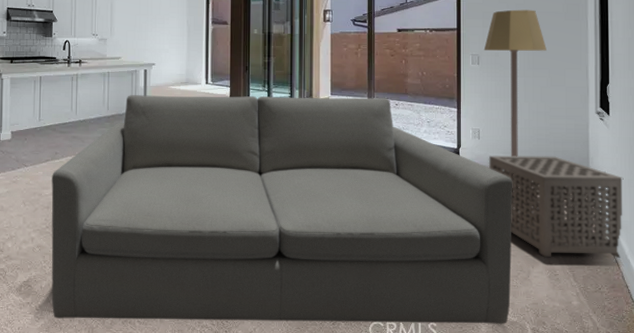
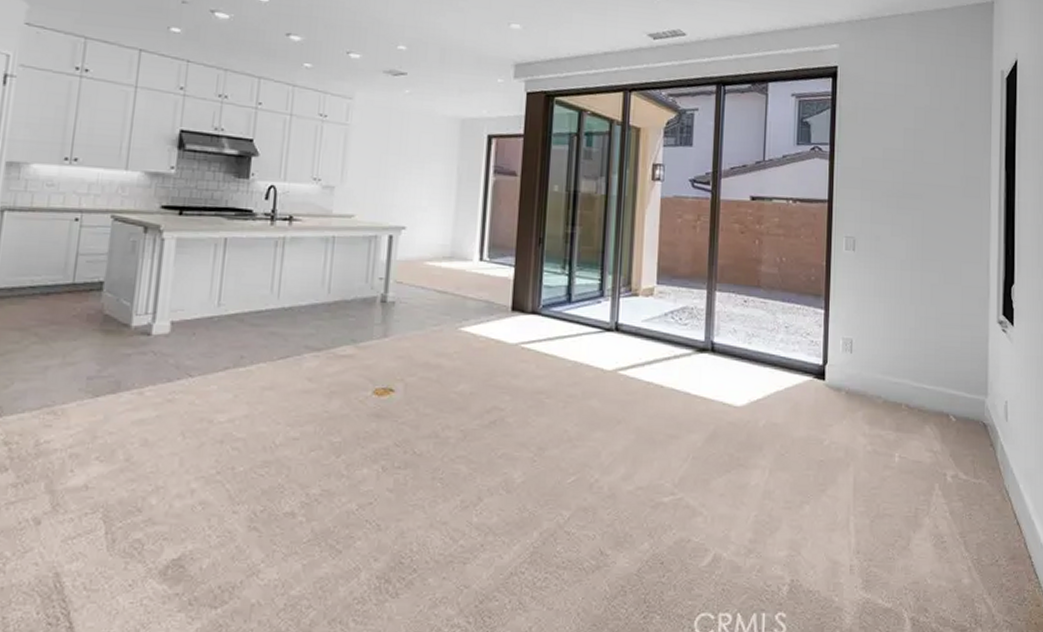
sofa: present [51,95,513,324] -> none [216,272,893,618]
lamp: present [483,9,547,196] -> none [861,179,940,433]
side table: present [488,155,624,258] -> none [862,376,1029,518]

